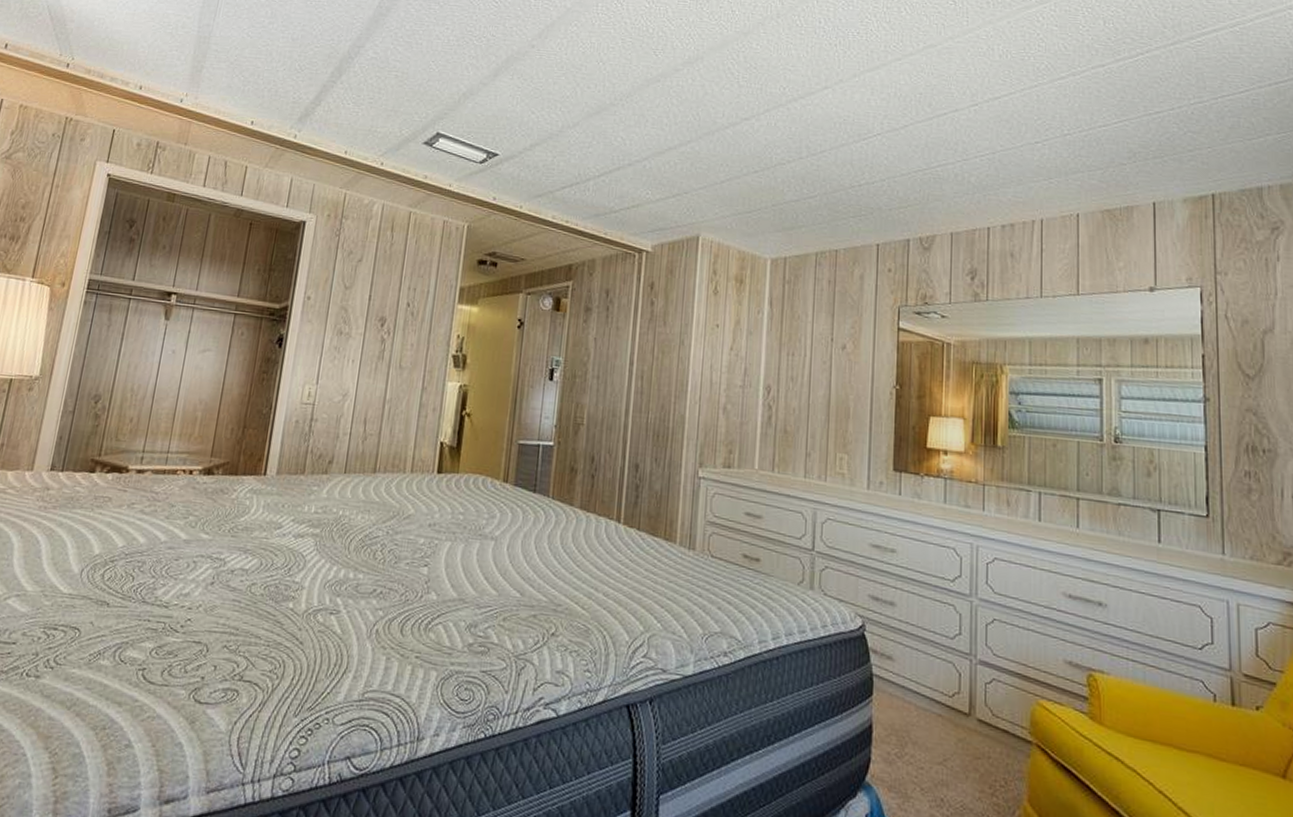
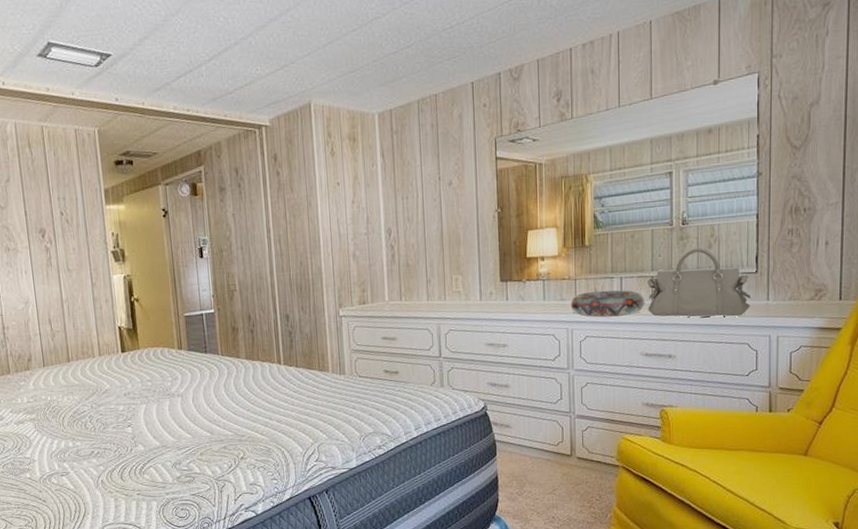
decorative bowl: none [977,502,1069,542] -> present [570,290,645,318]
shoulder bag: none [1072,473,1202,569] -> present [647,248,751,318]

